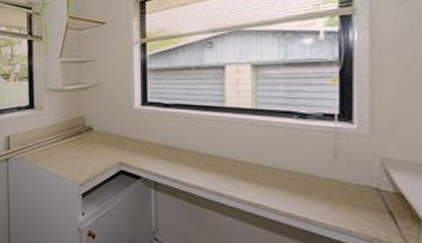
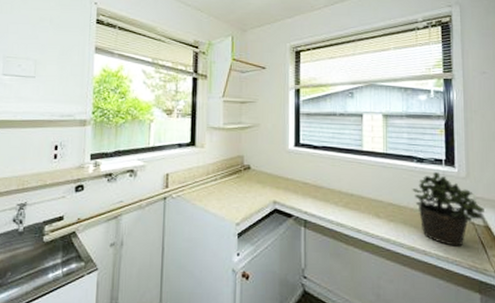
potted plant: none [291,130,398,216] -> present [412,172,486,247]

